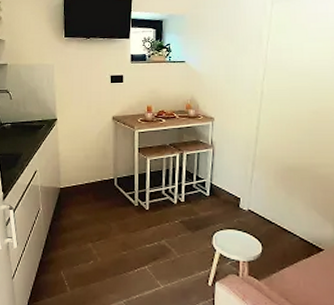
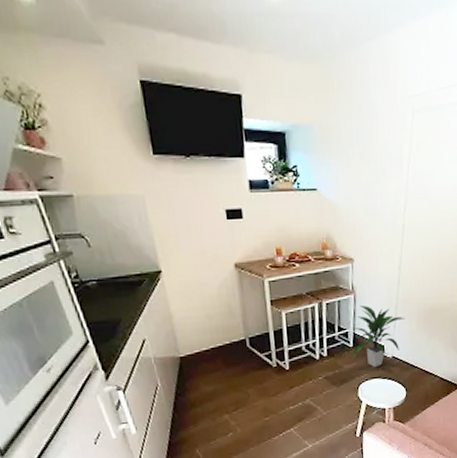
indoor plant: none [208,158,263,219] -> present [352,305,406,368]

